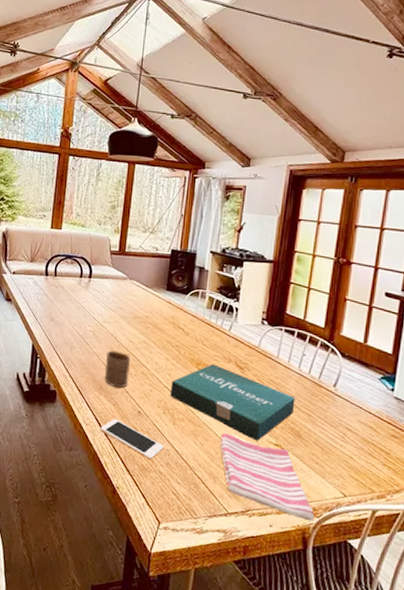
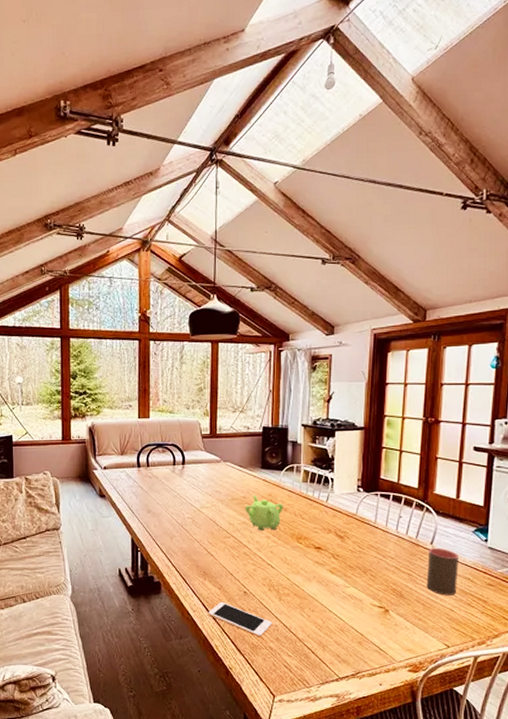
cup: present [104,350,131,388] -> none [207,535,233,571]
teapot: none [146,315,186,353] -> present [244,494,284,531]
pizza box: present [170,364,296,441] -> none [274,536,395,606]
dish towel: present [220,433,314,521] -> none [326,602,420,675]
cup: none [326,390,362,443] -> present [426,547,458,595]

